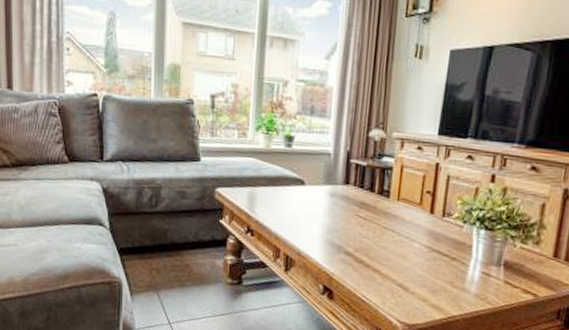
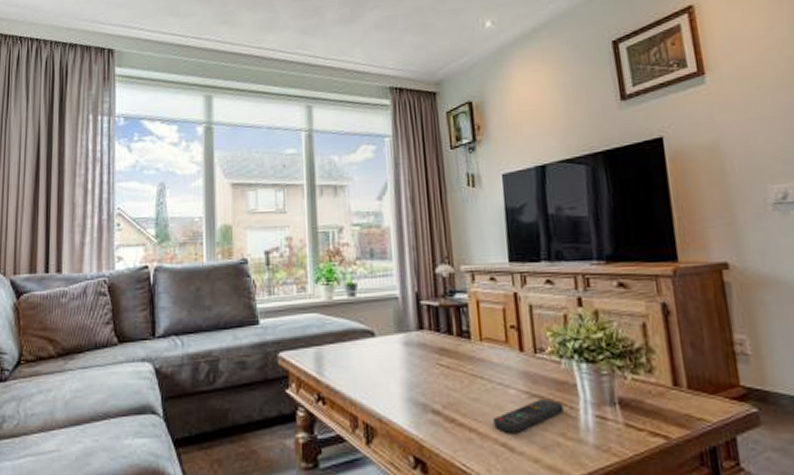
remote control: none [395,253,457,278] -> present [493,398,564,433]

